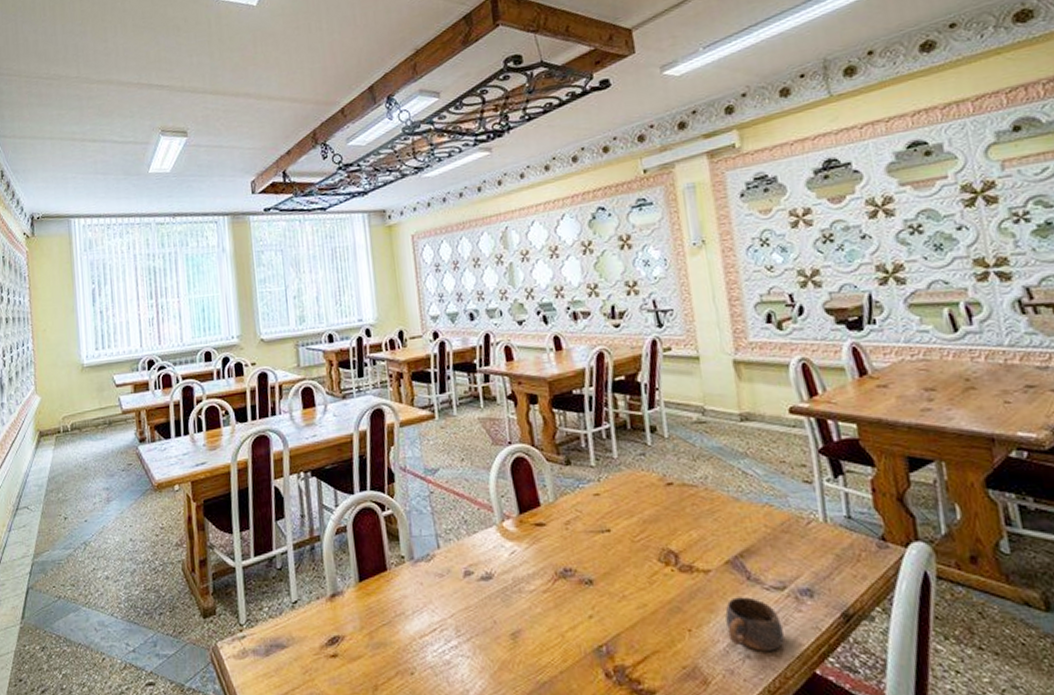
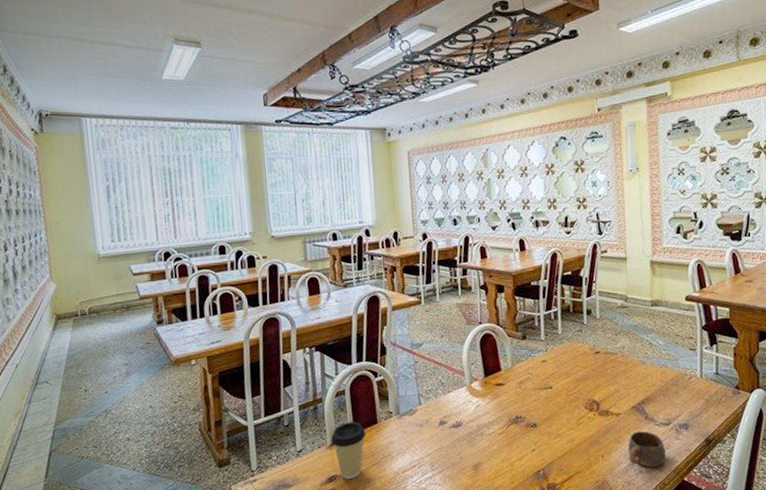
coffee cup: none [330,567,374,642] -> present [330,421,366,479]

